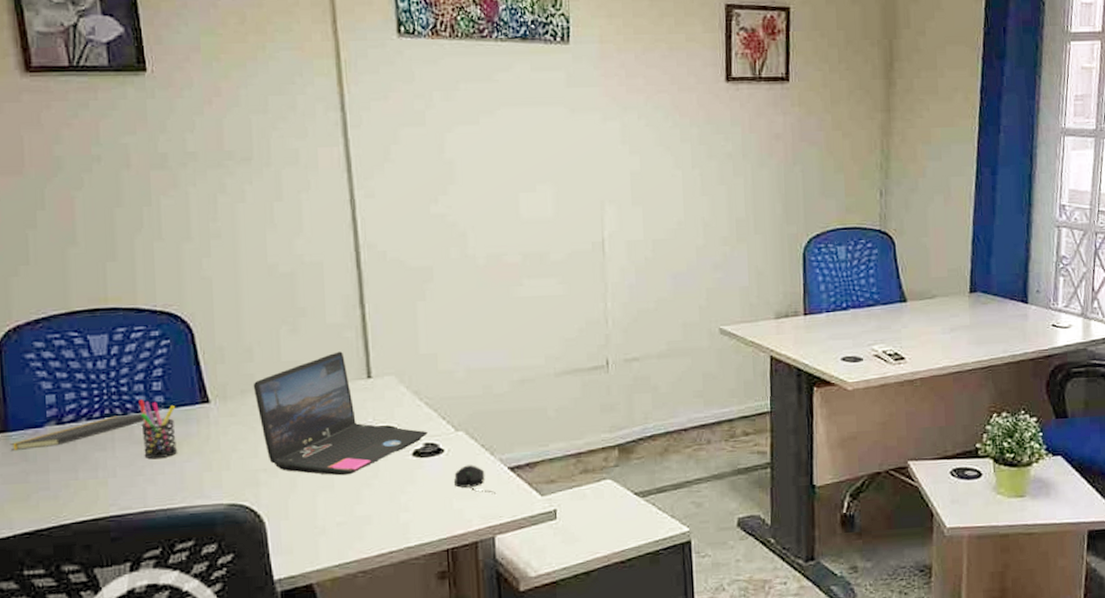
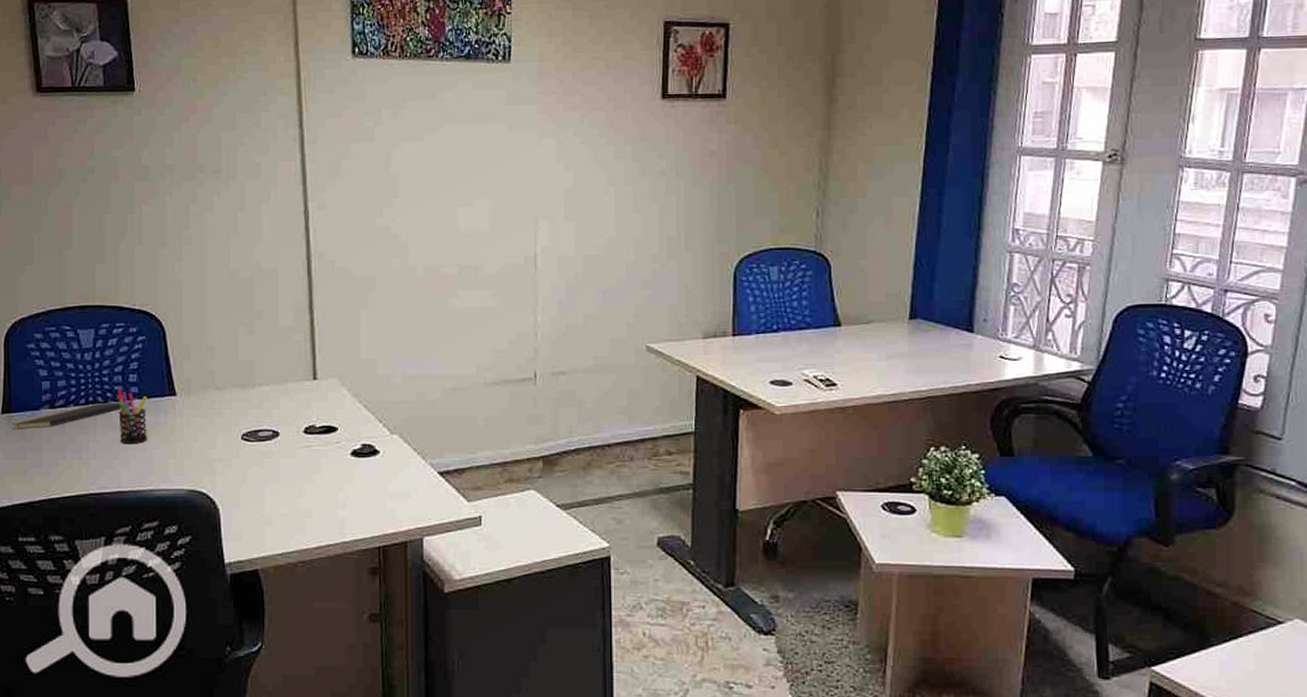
laptop: present [253,351,428,476] -> none [213,353,365,470]
computer mouse: present [454,465,495,495] -> none [388,467,425,497]

